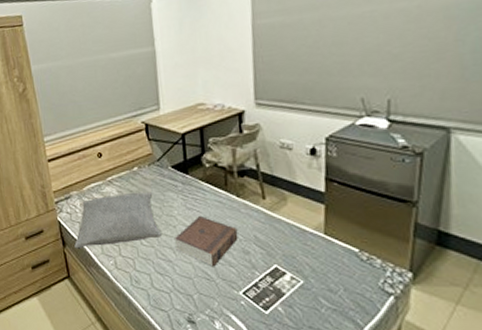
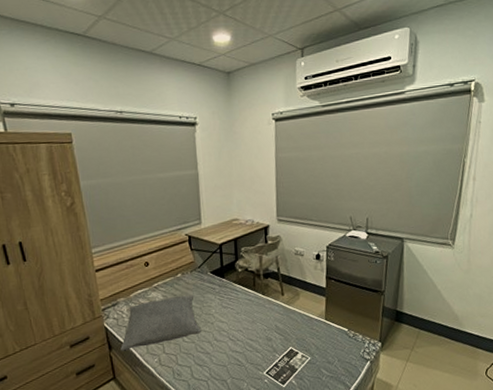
book: present [175,216,238,267] -> none [212,313,263,354]

